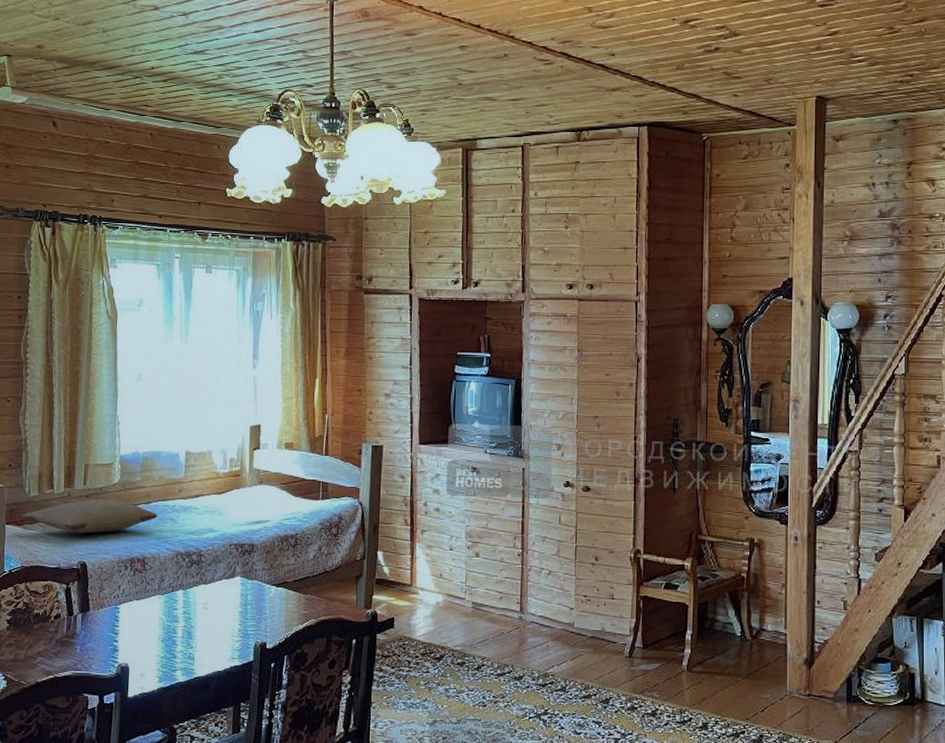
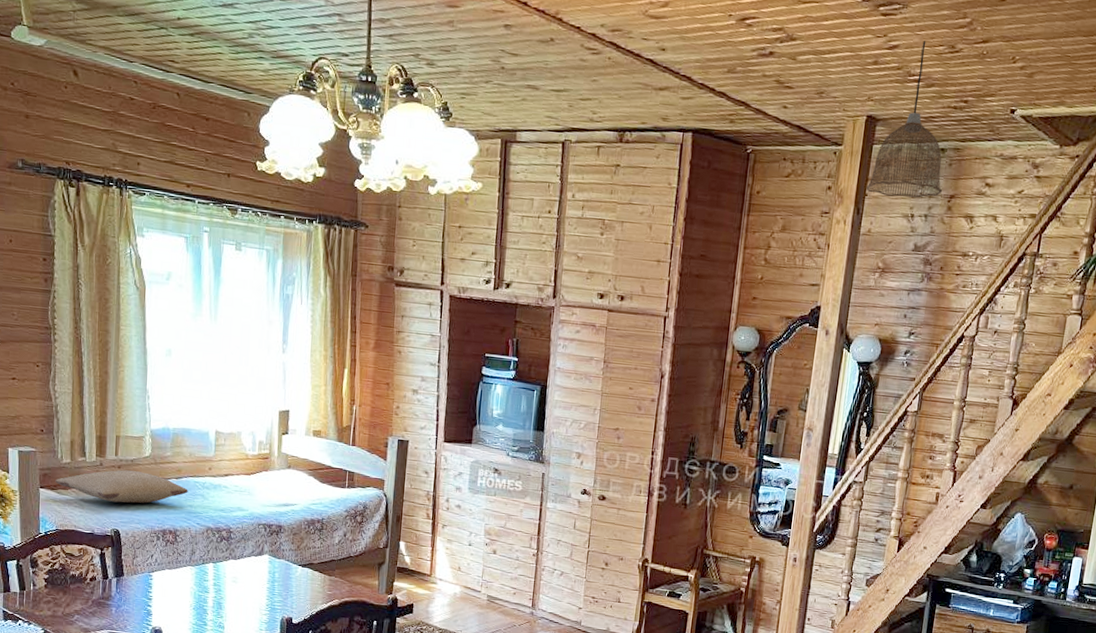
pendant lamp: none [824,25,901,168] -> present [866,41,943,199]

